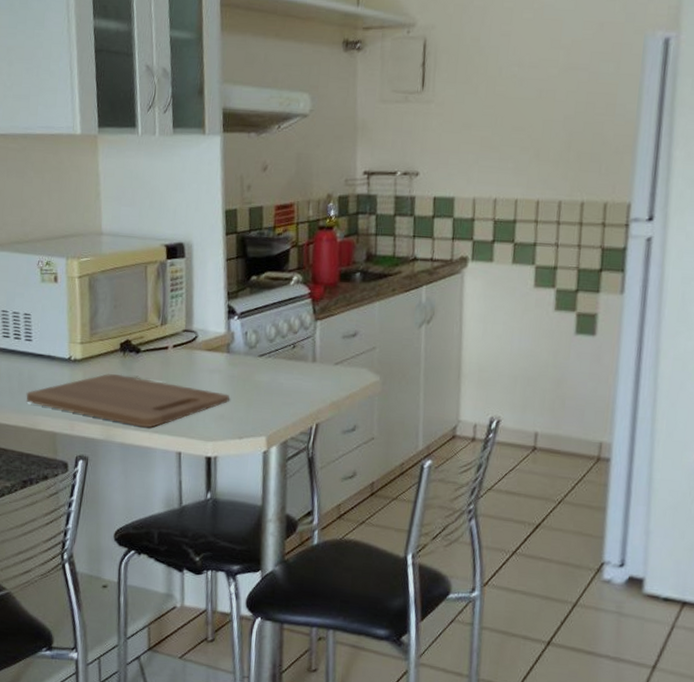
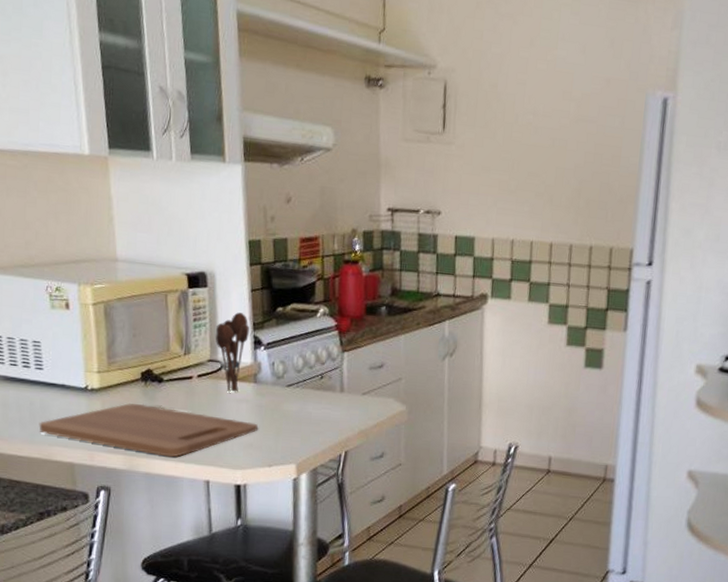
utensil holder: none [190,282,224,363] -> present [215,312,249,393]

